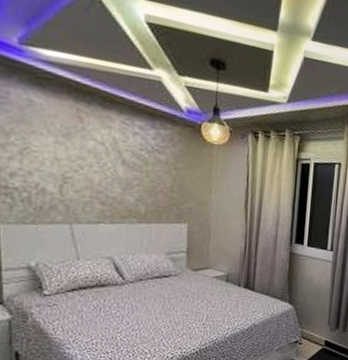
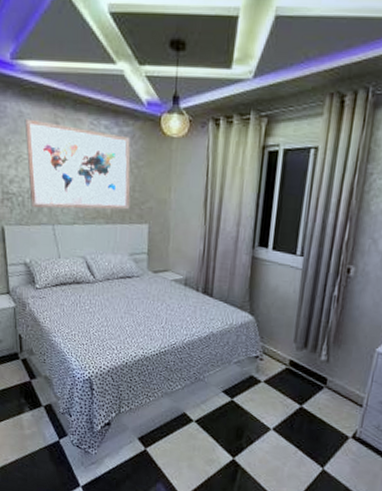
wall art: none [35,108,168,210] -> present [24,118,131,210]

